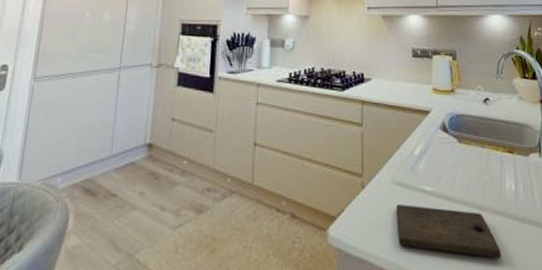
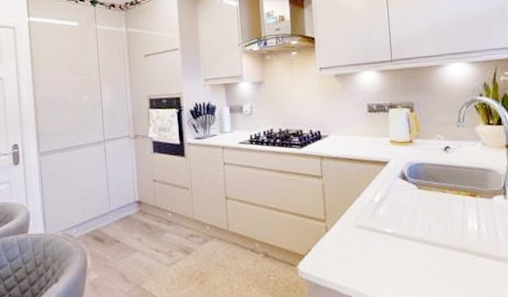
cutting board: present [396,204,501,259] -> none [359,244,463,289]

